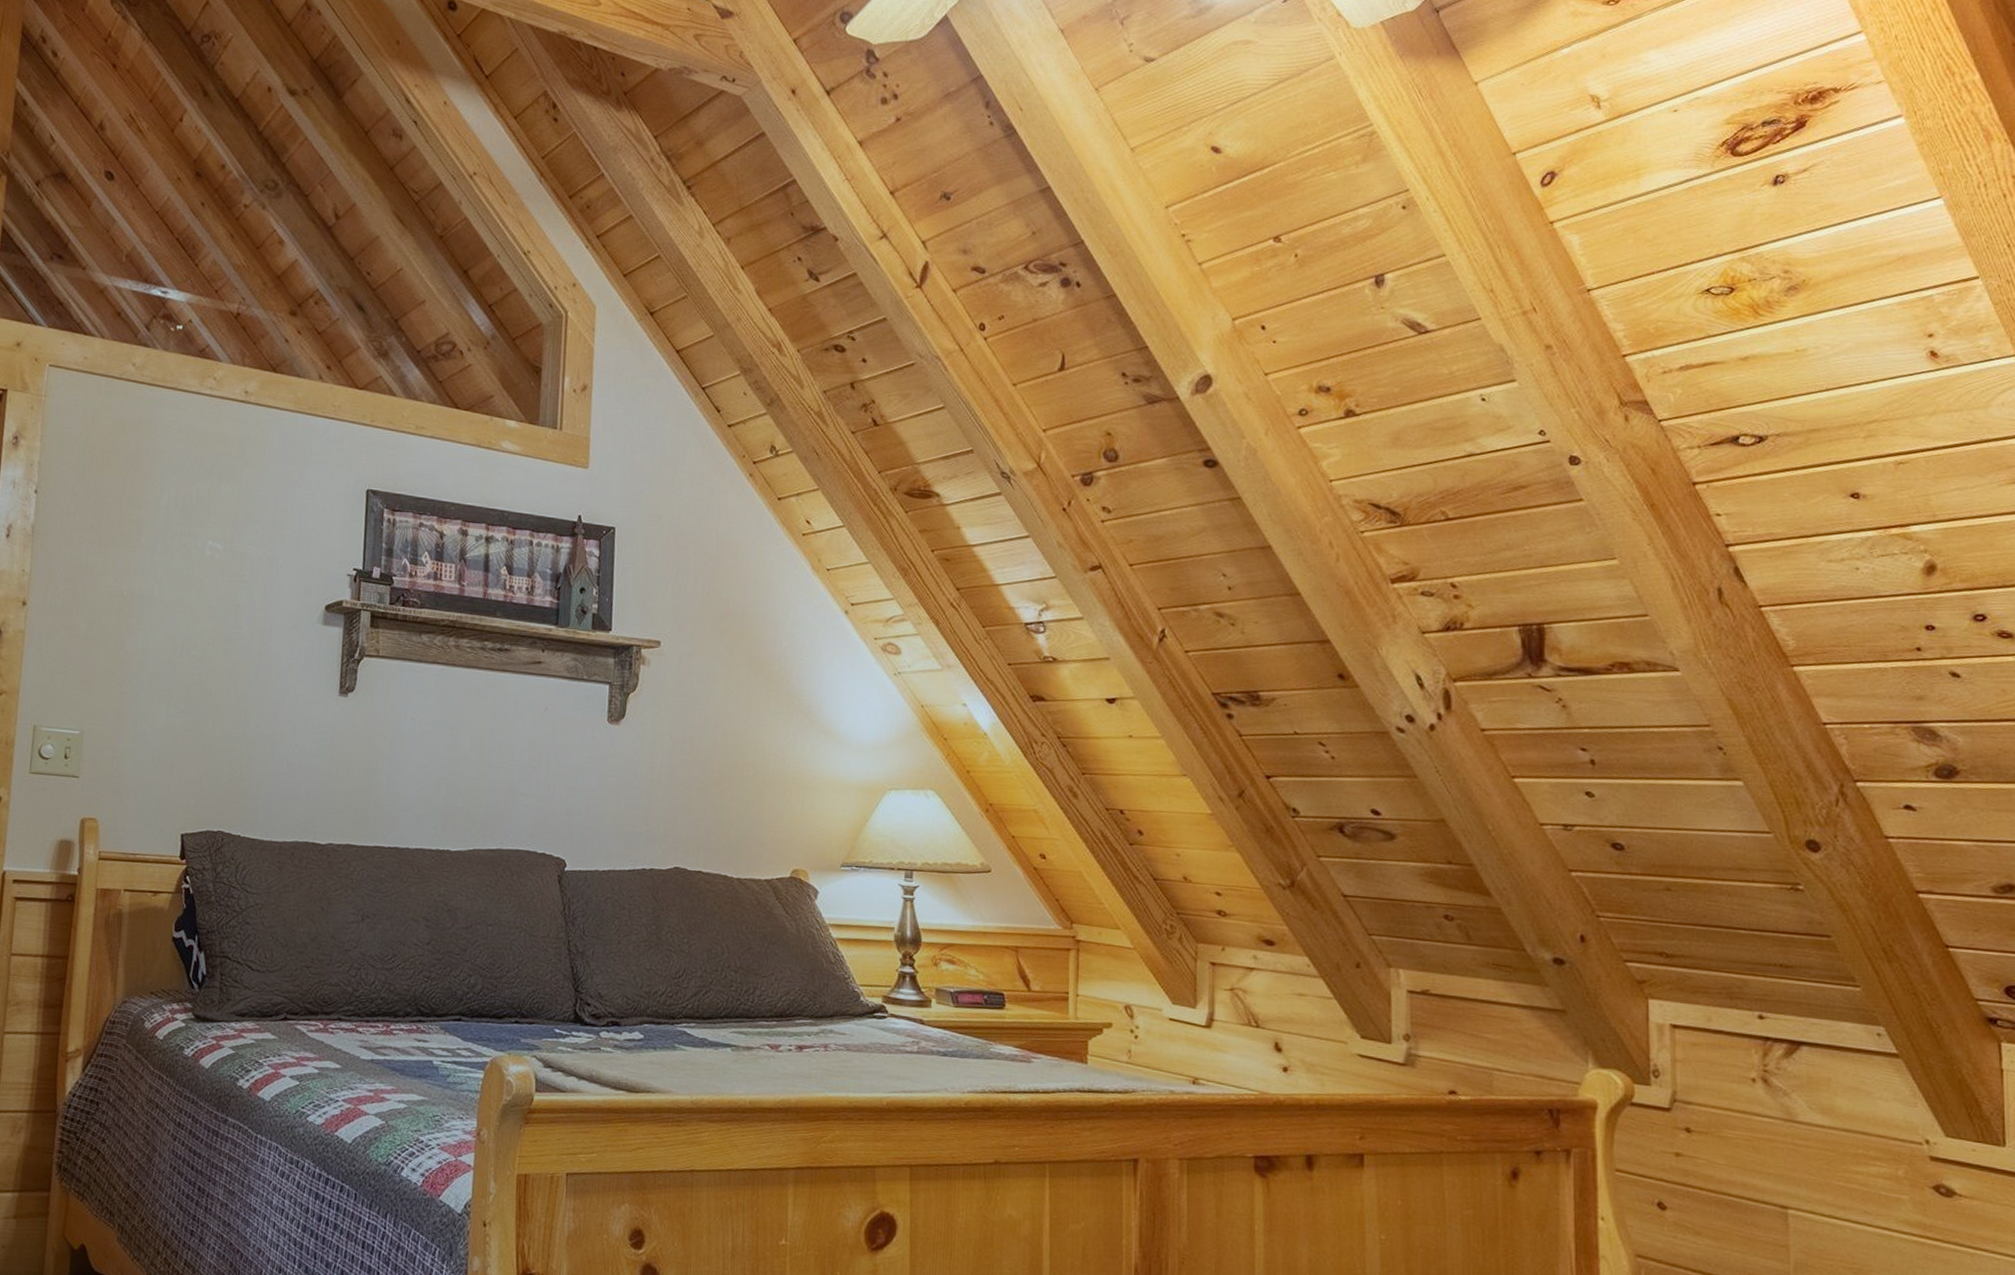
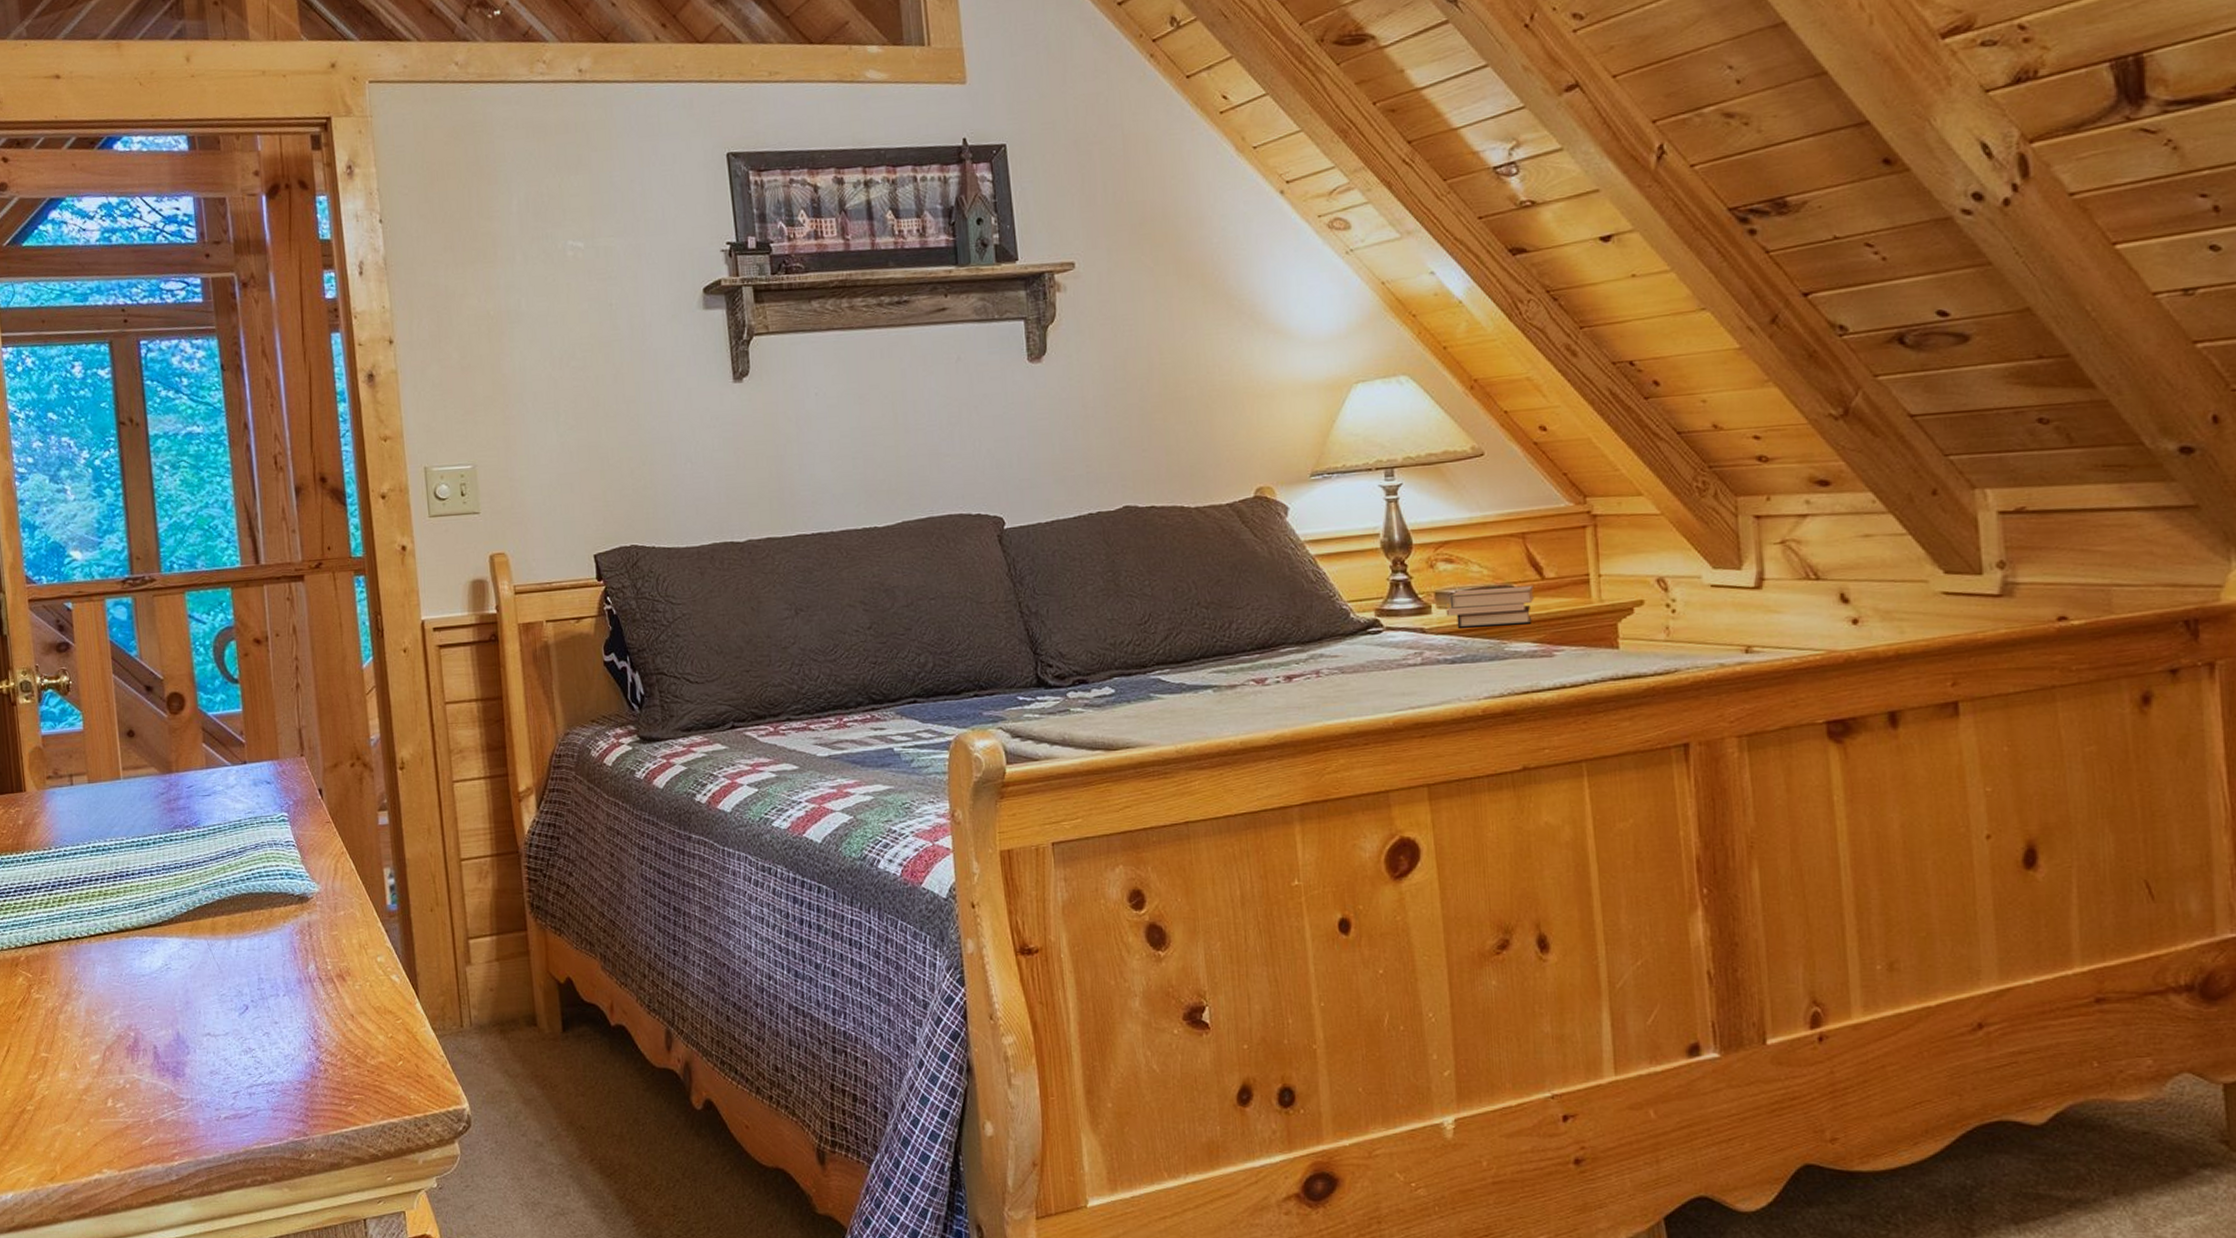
books: none [943,989,1021,1030] -> present [1445,585,1534,628]

